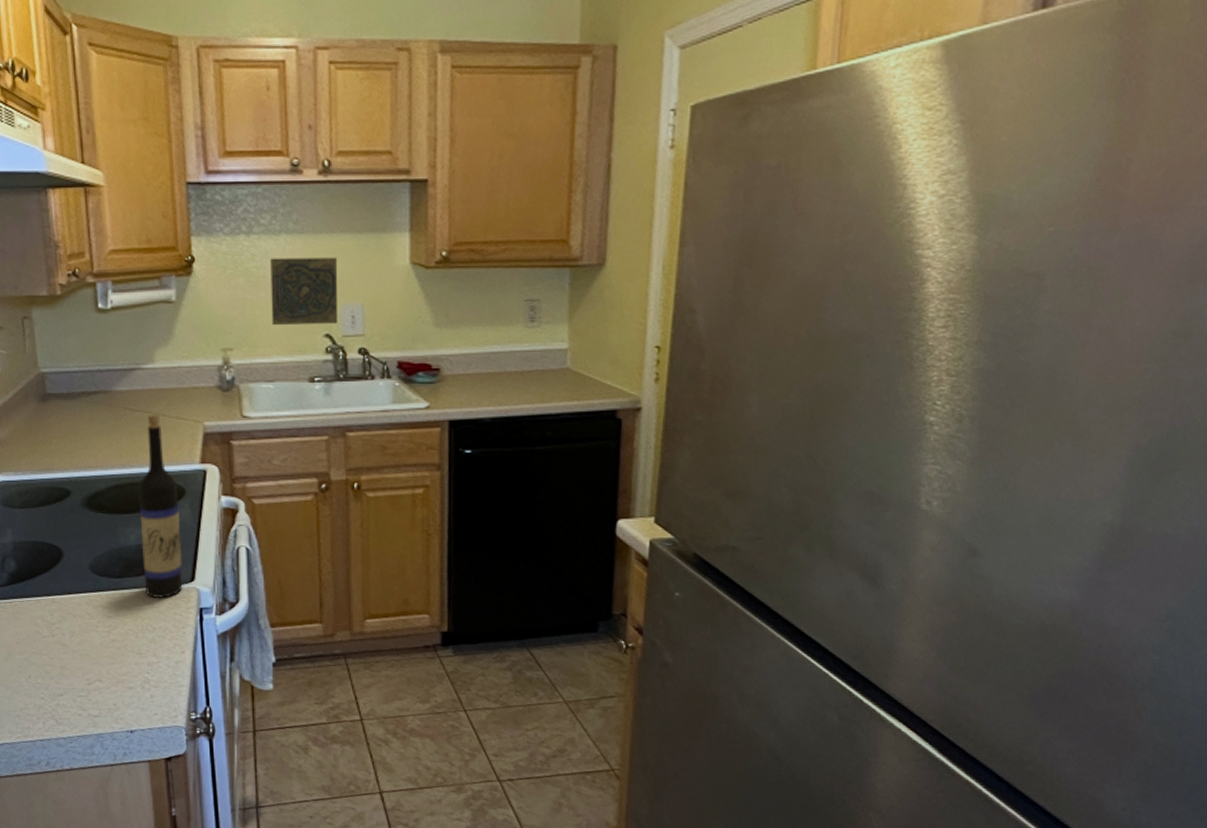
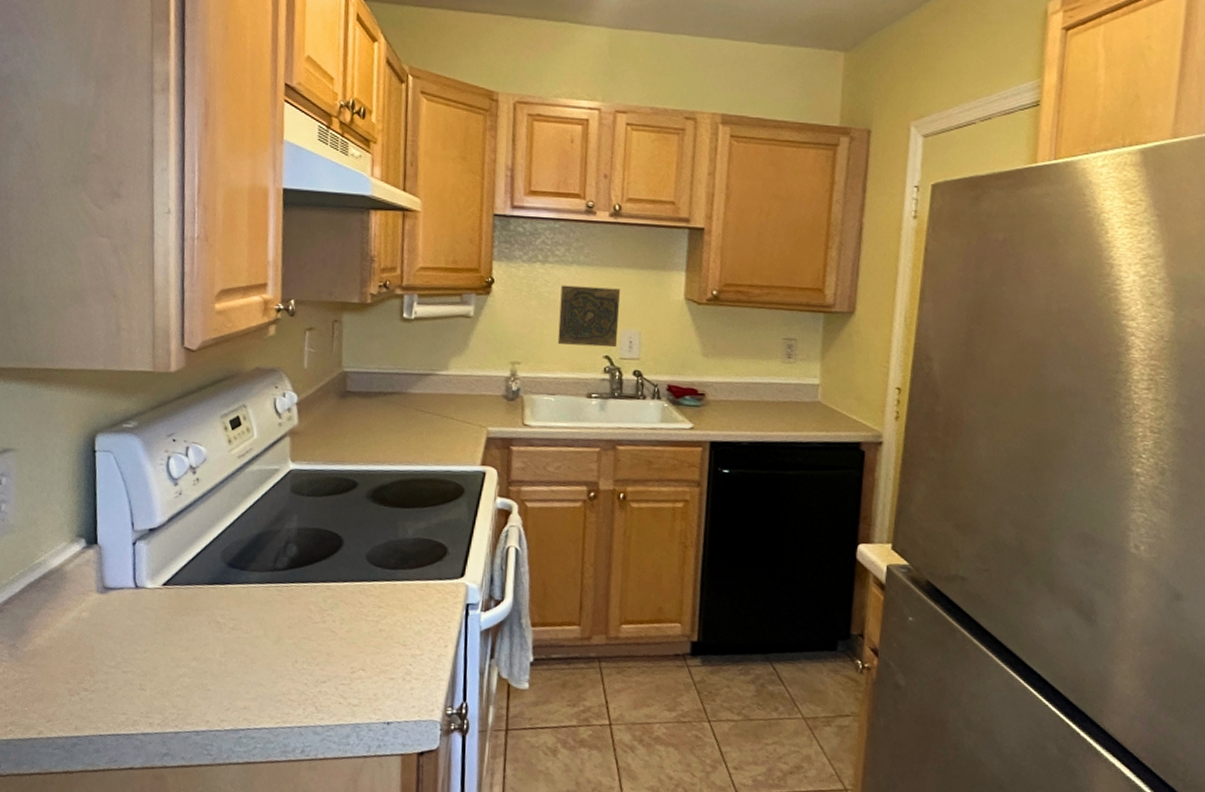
wine bottle: present [138,415,183,598] -> none [417,417,458,592]

